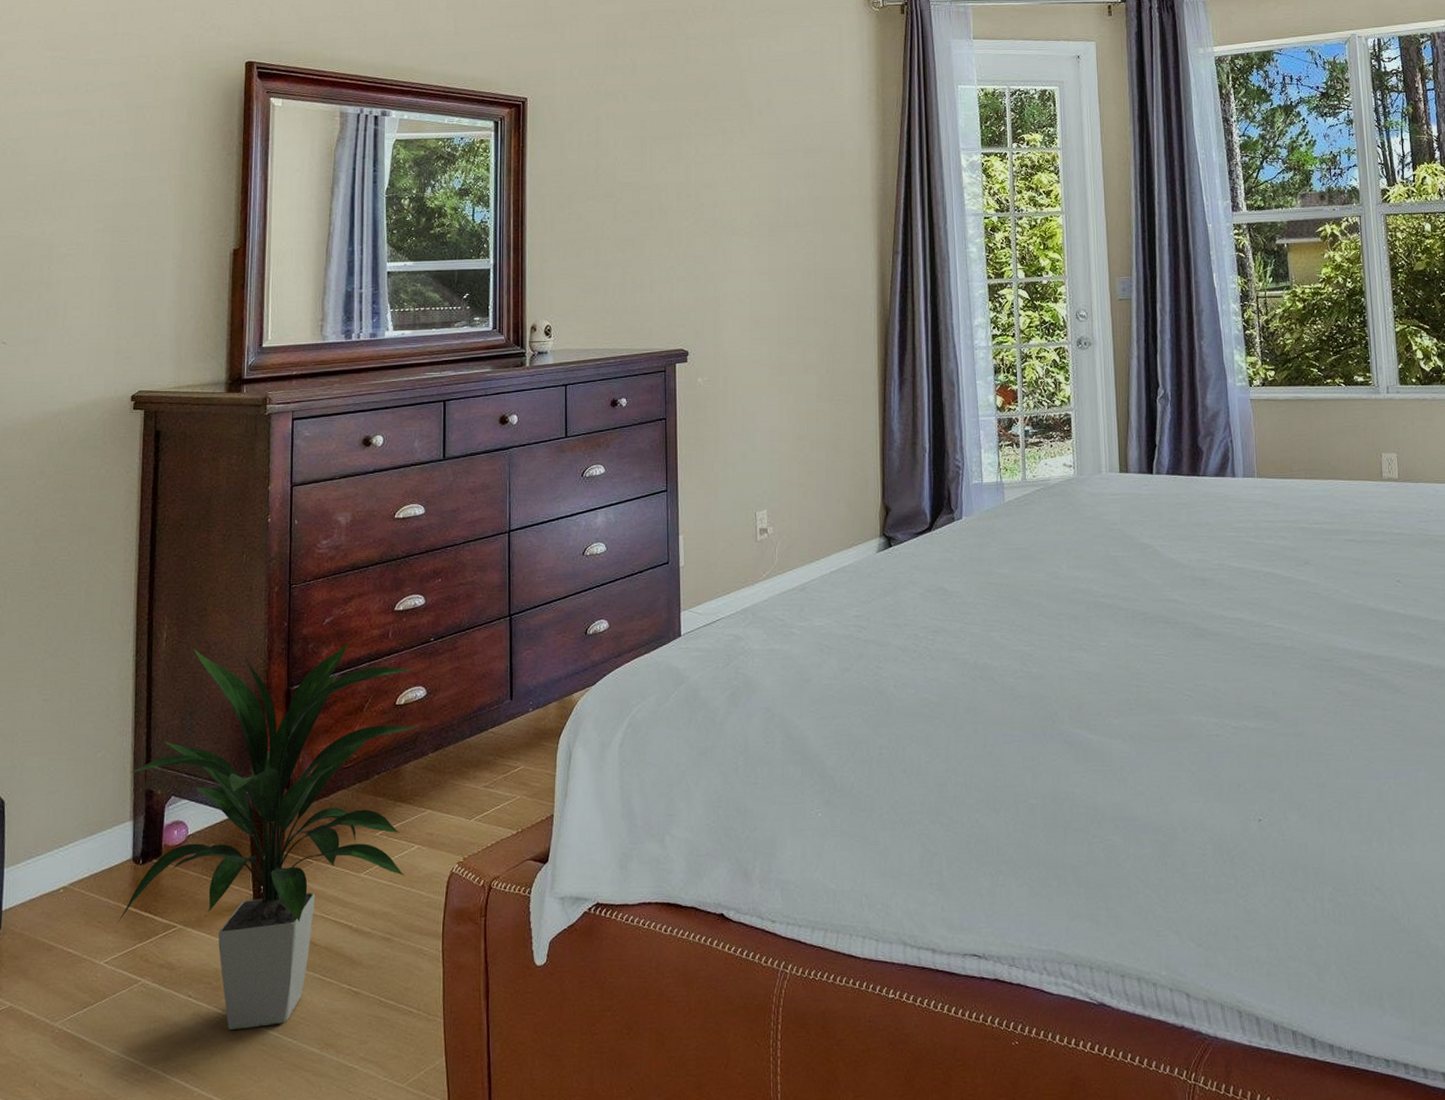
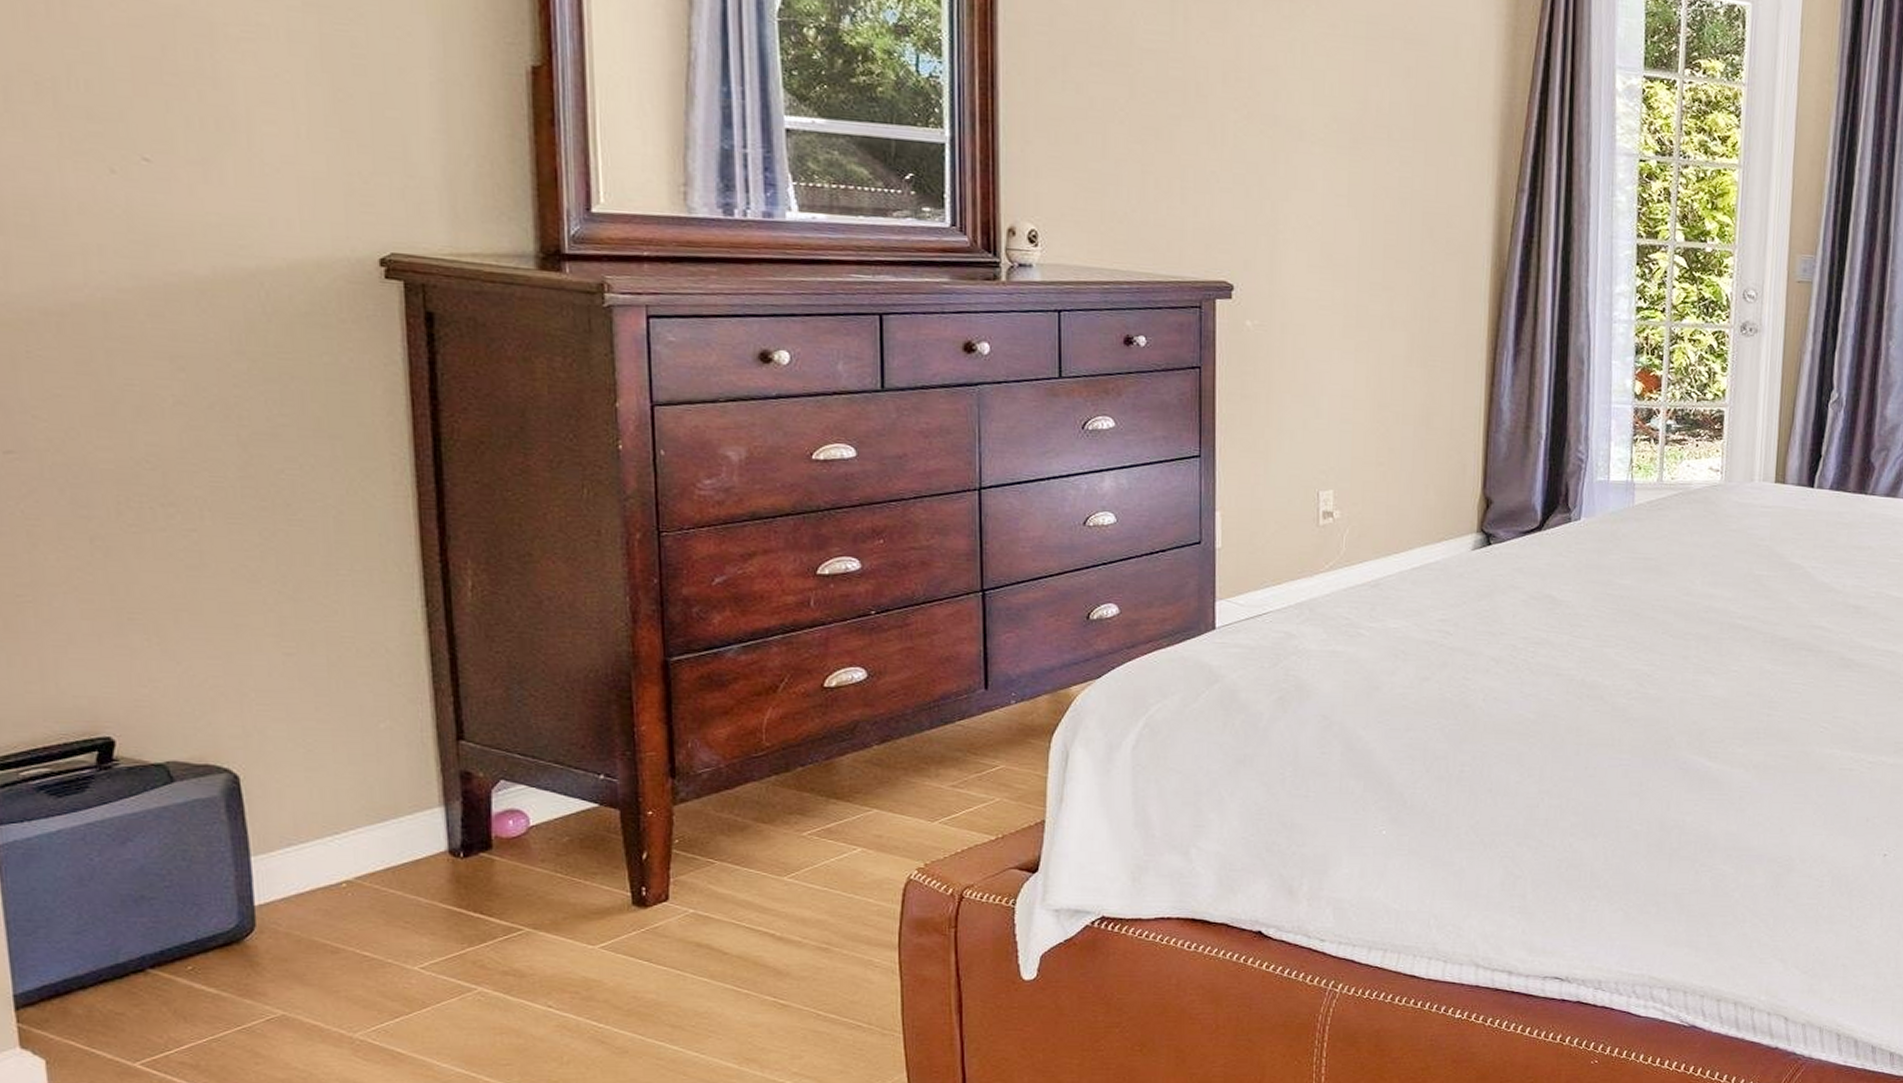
indoor plant: present [115,642,418,1031] -> none [431,603,857,1044]

